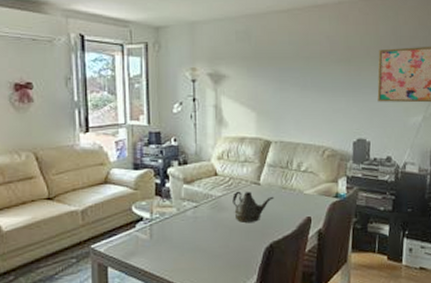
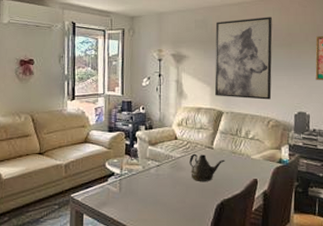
wall art: none [260,26,328,126] -> present [215,17,273,100]

